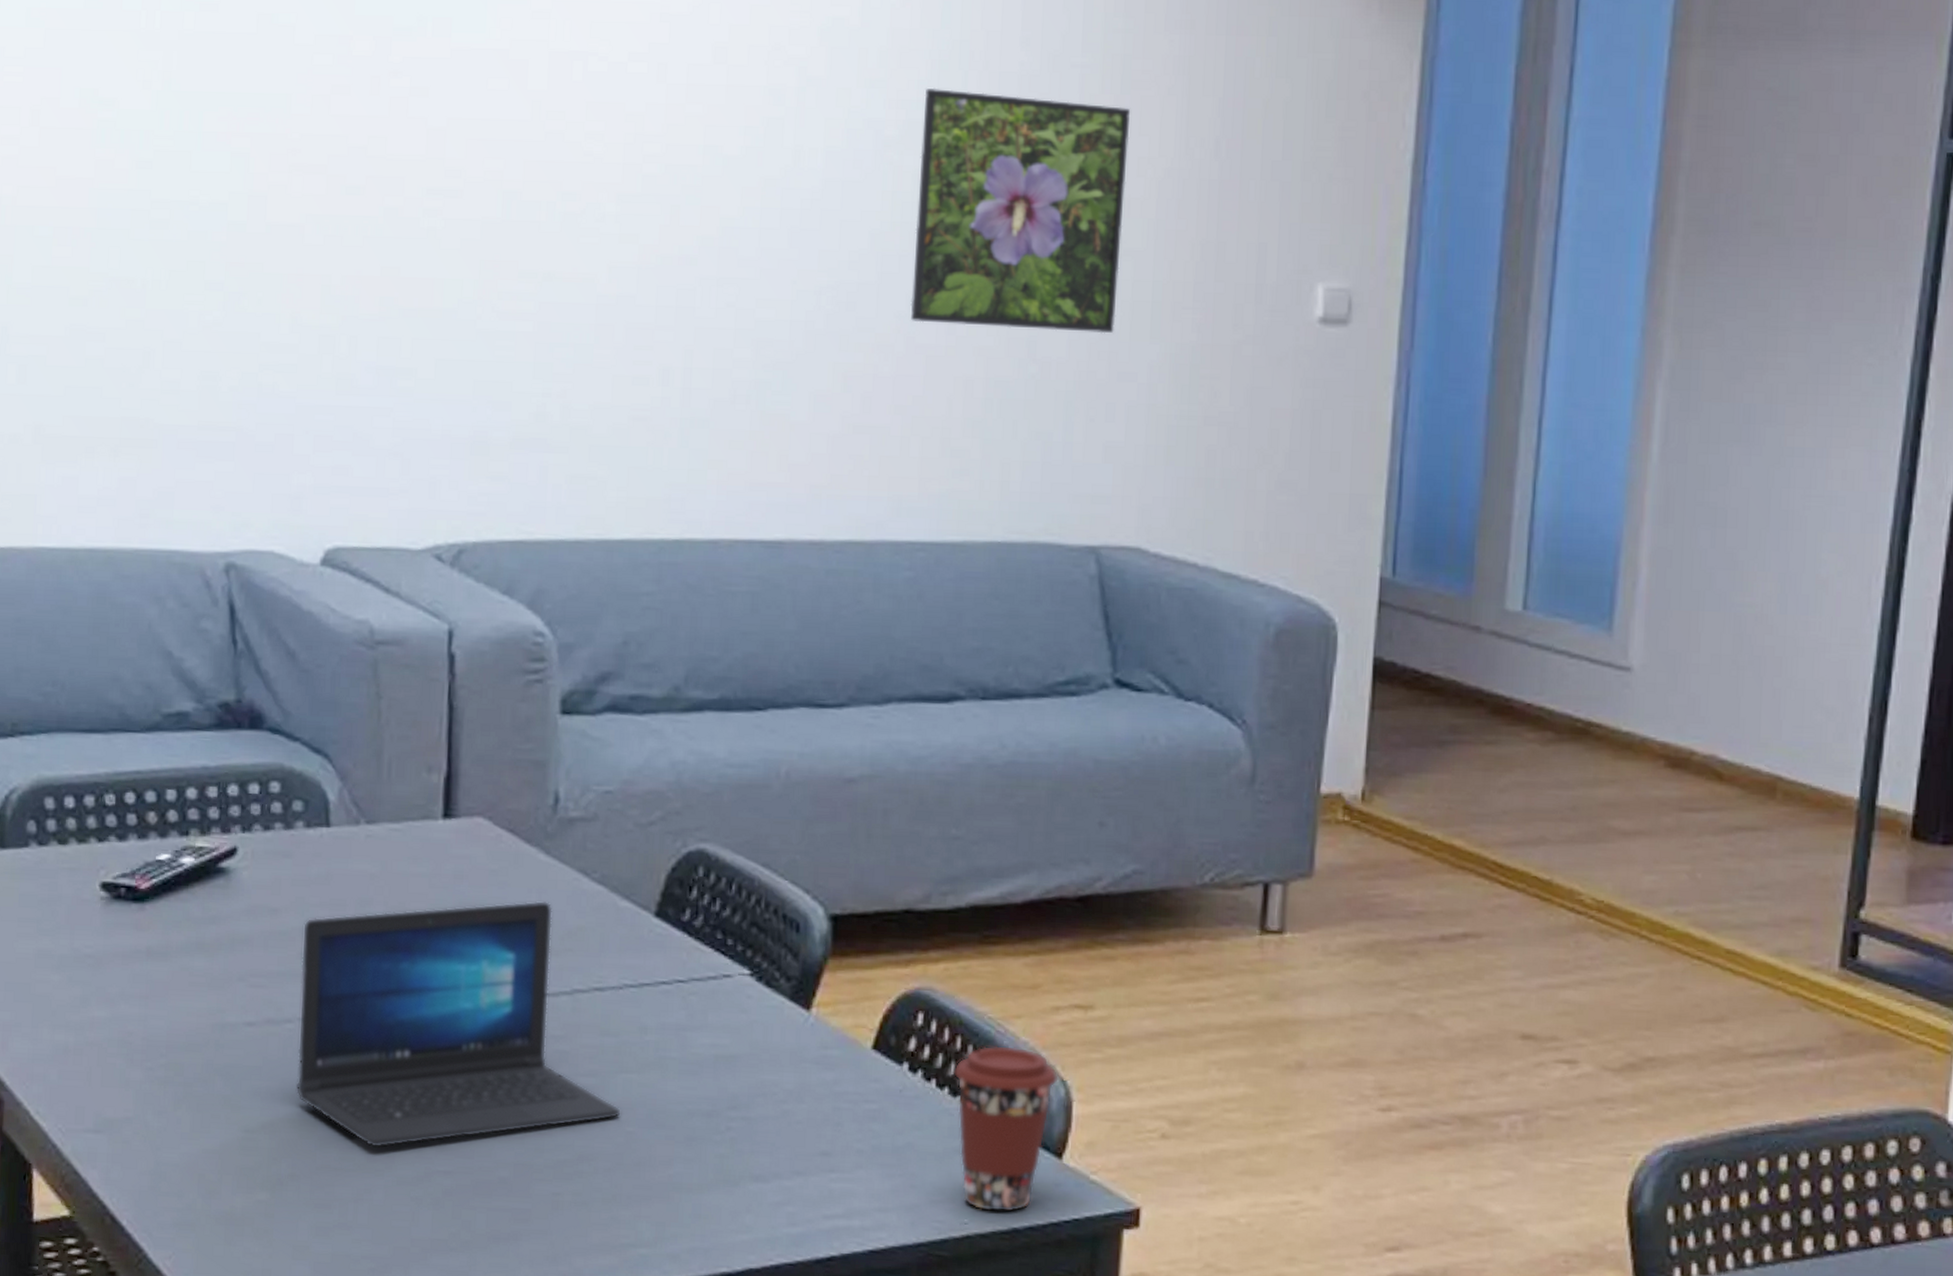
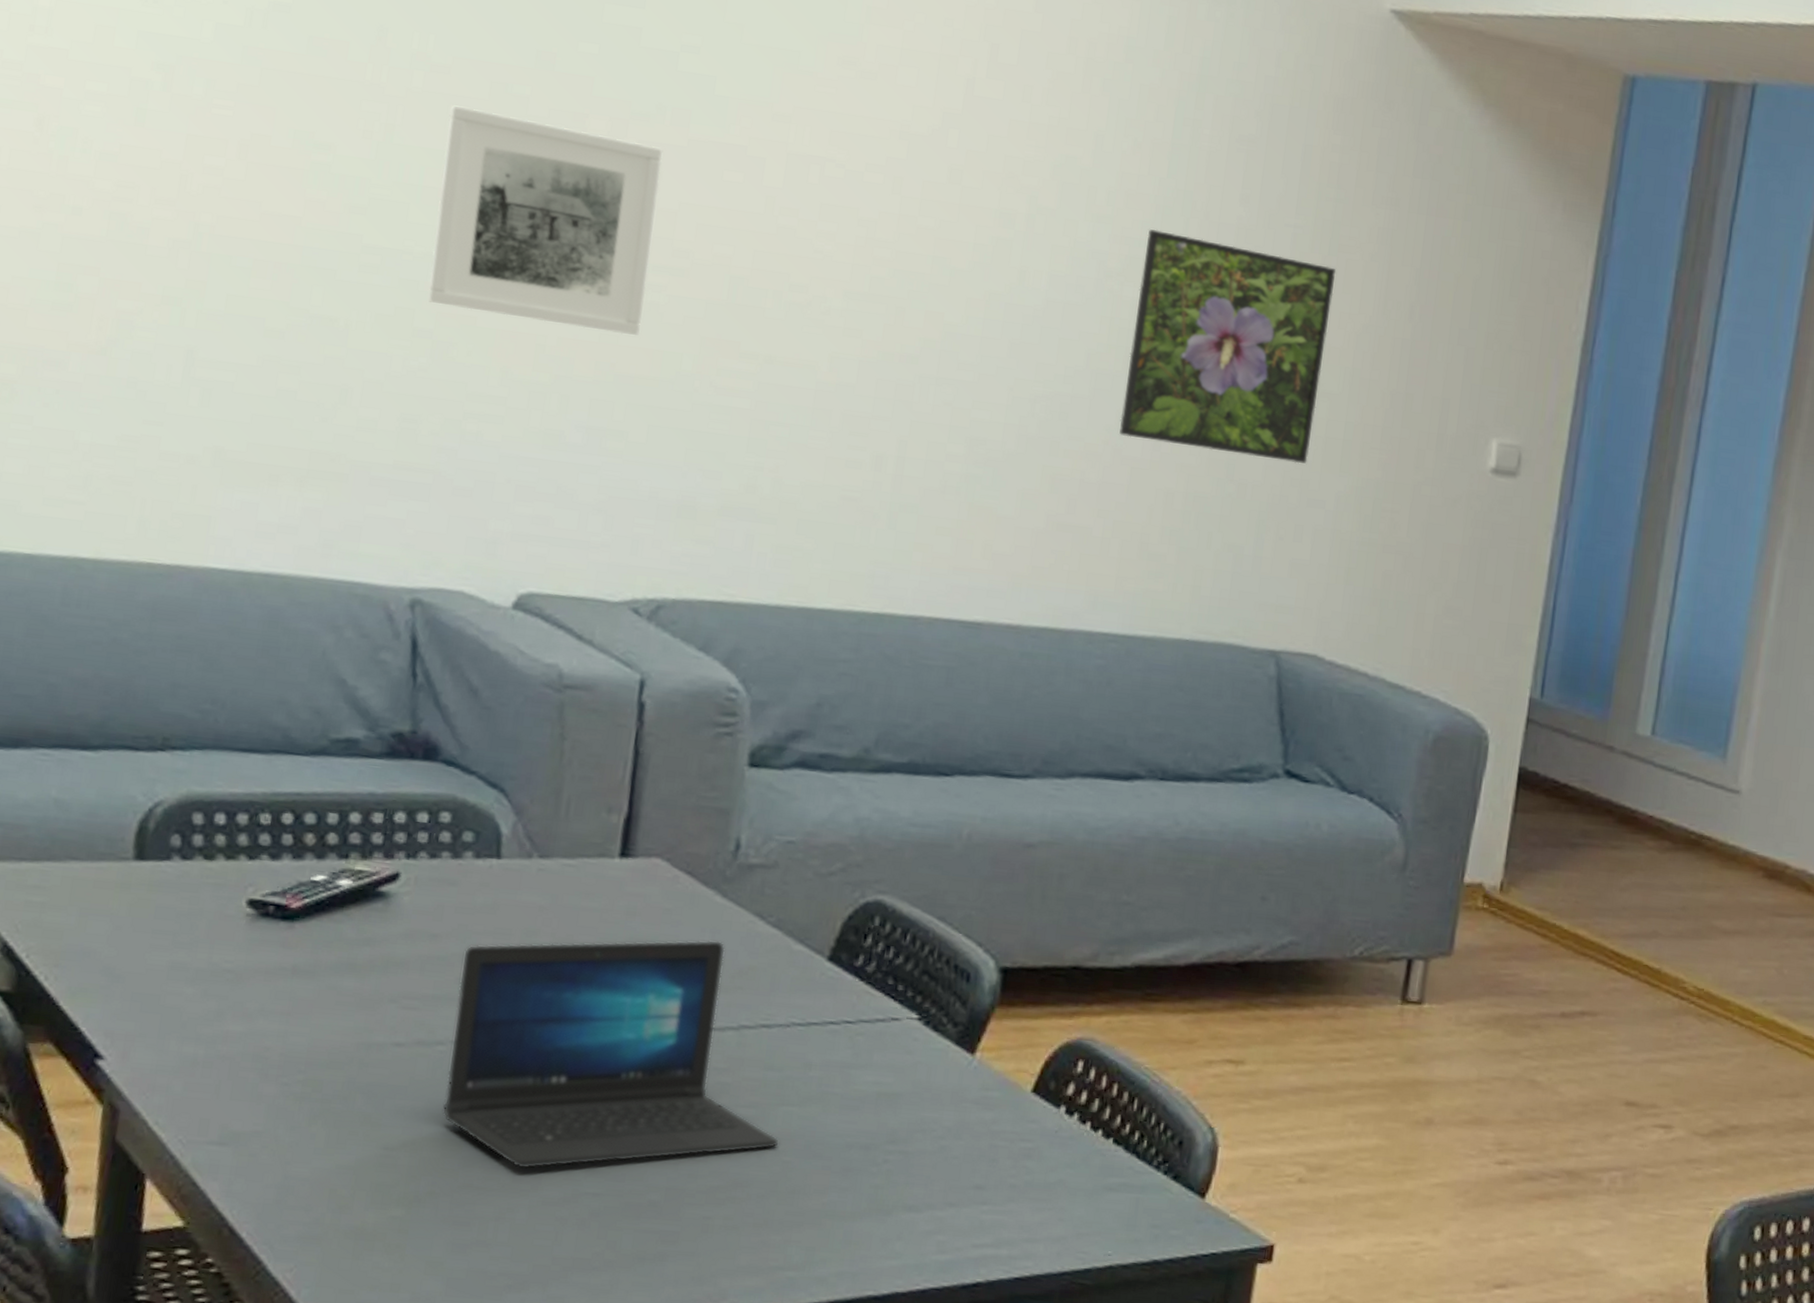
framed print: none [216,43,428,266] -> present [427,105,663,335]
coffee cup: present [954,1045,1059,1213] -> none [1108,1093,1207,1246]

